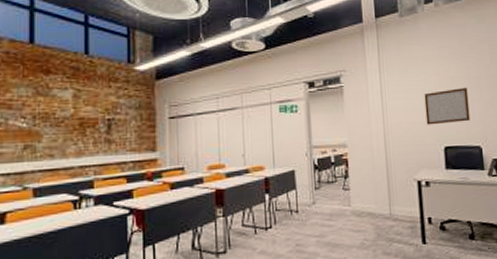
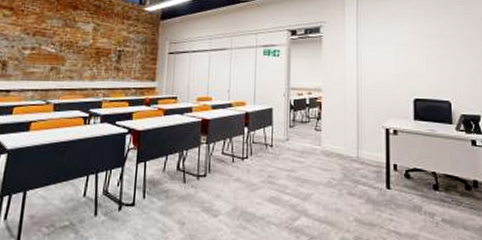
writing board: present [424,87,470,125] -> none [397,44,441,78]

